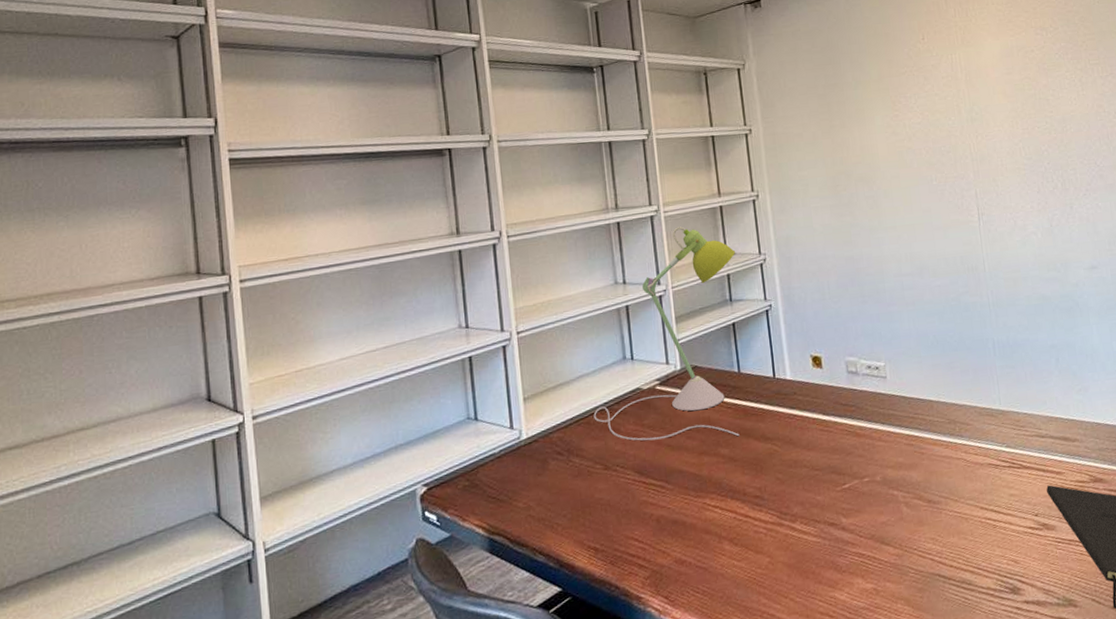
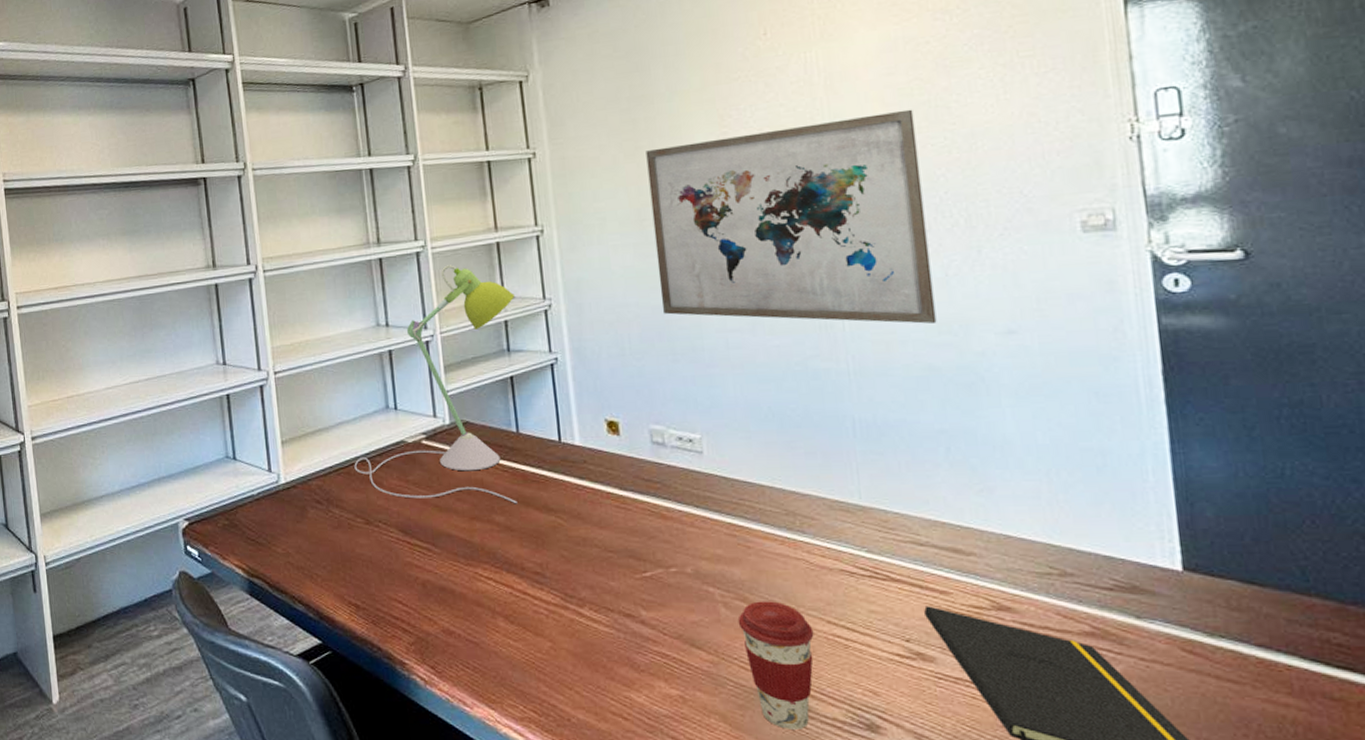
wall art: none [838,100,1046,264] -> present [646,109,937,324]
coffee cup: none [916,496,972,603] -> present [737,601,814,730]

